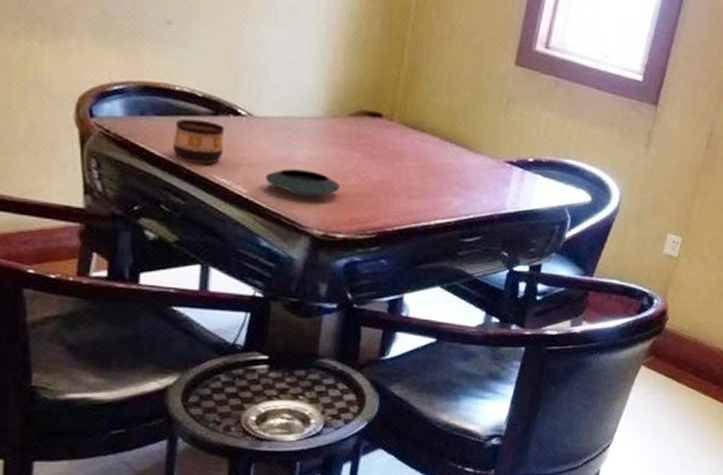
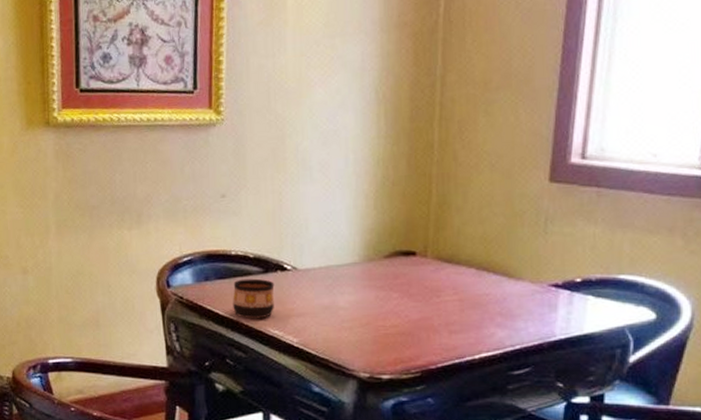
saucer: present [266,169,340,196] -> none [313,315,381,340]

